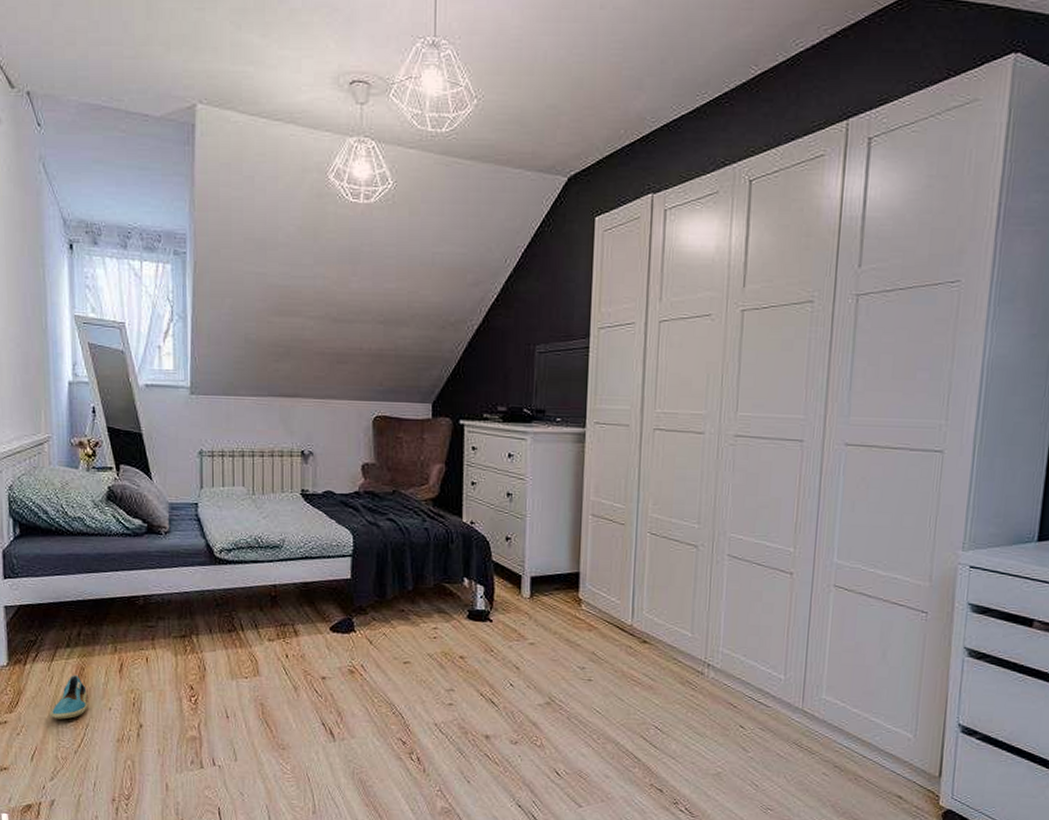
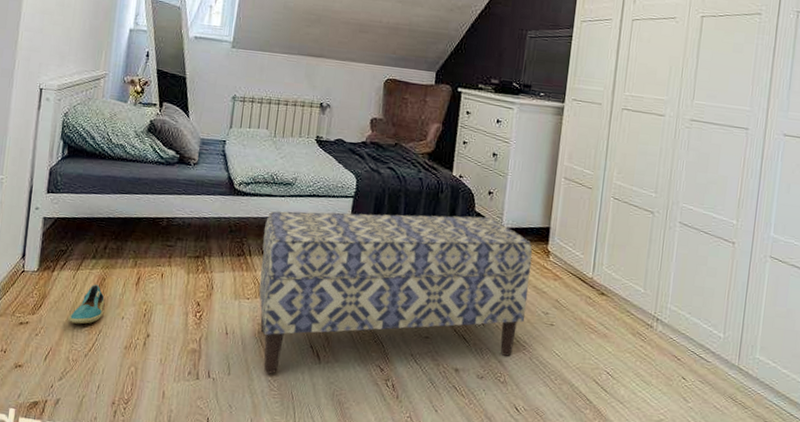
bench: none [255,565,562,757] -> present [259,211,533,374]

